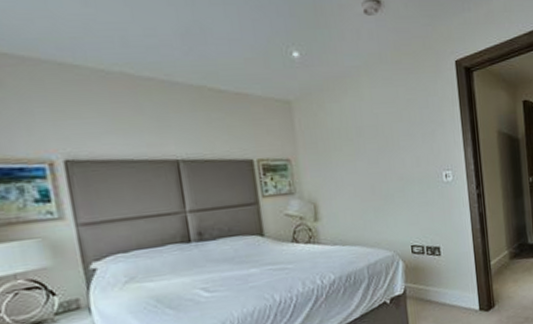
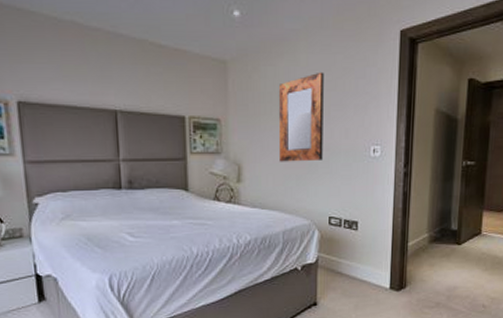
home mirror: none [345,104,398,196] -> present [278,71,324,162]

